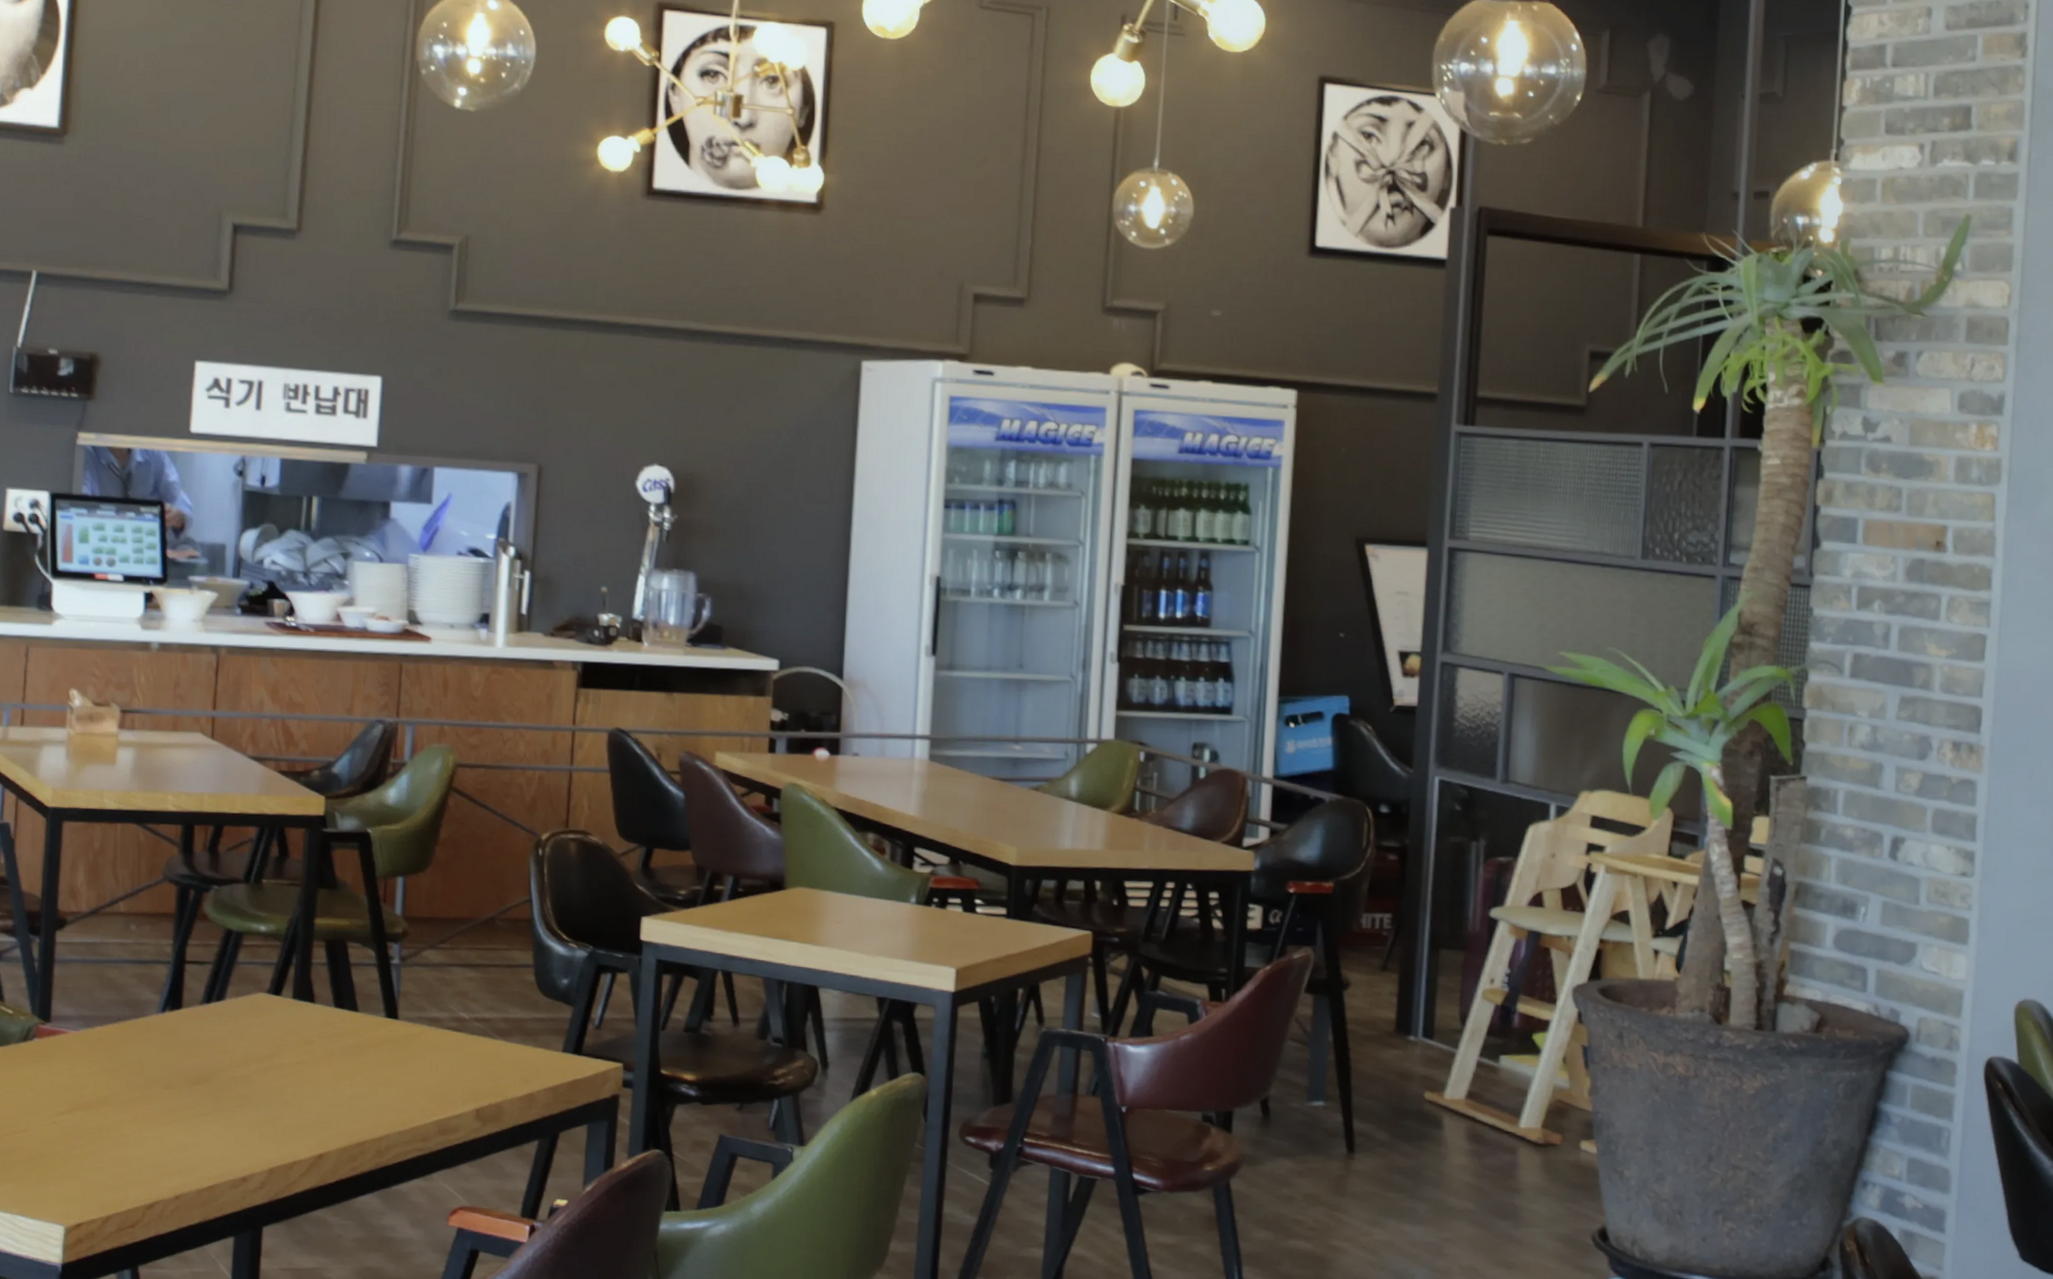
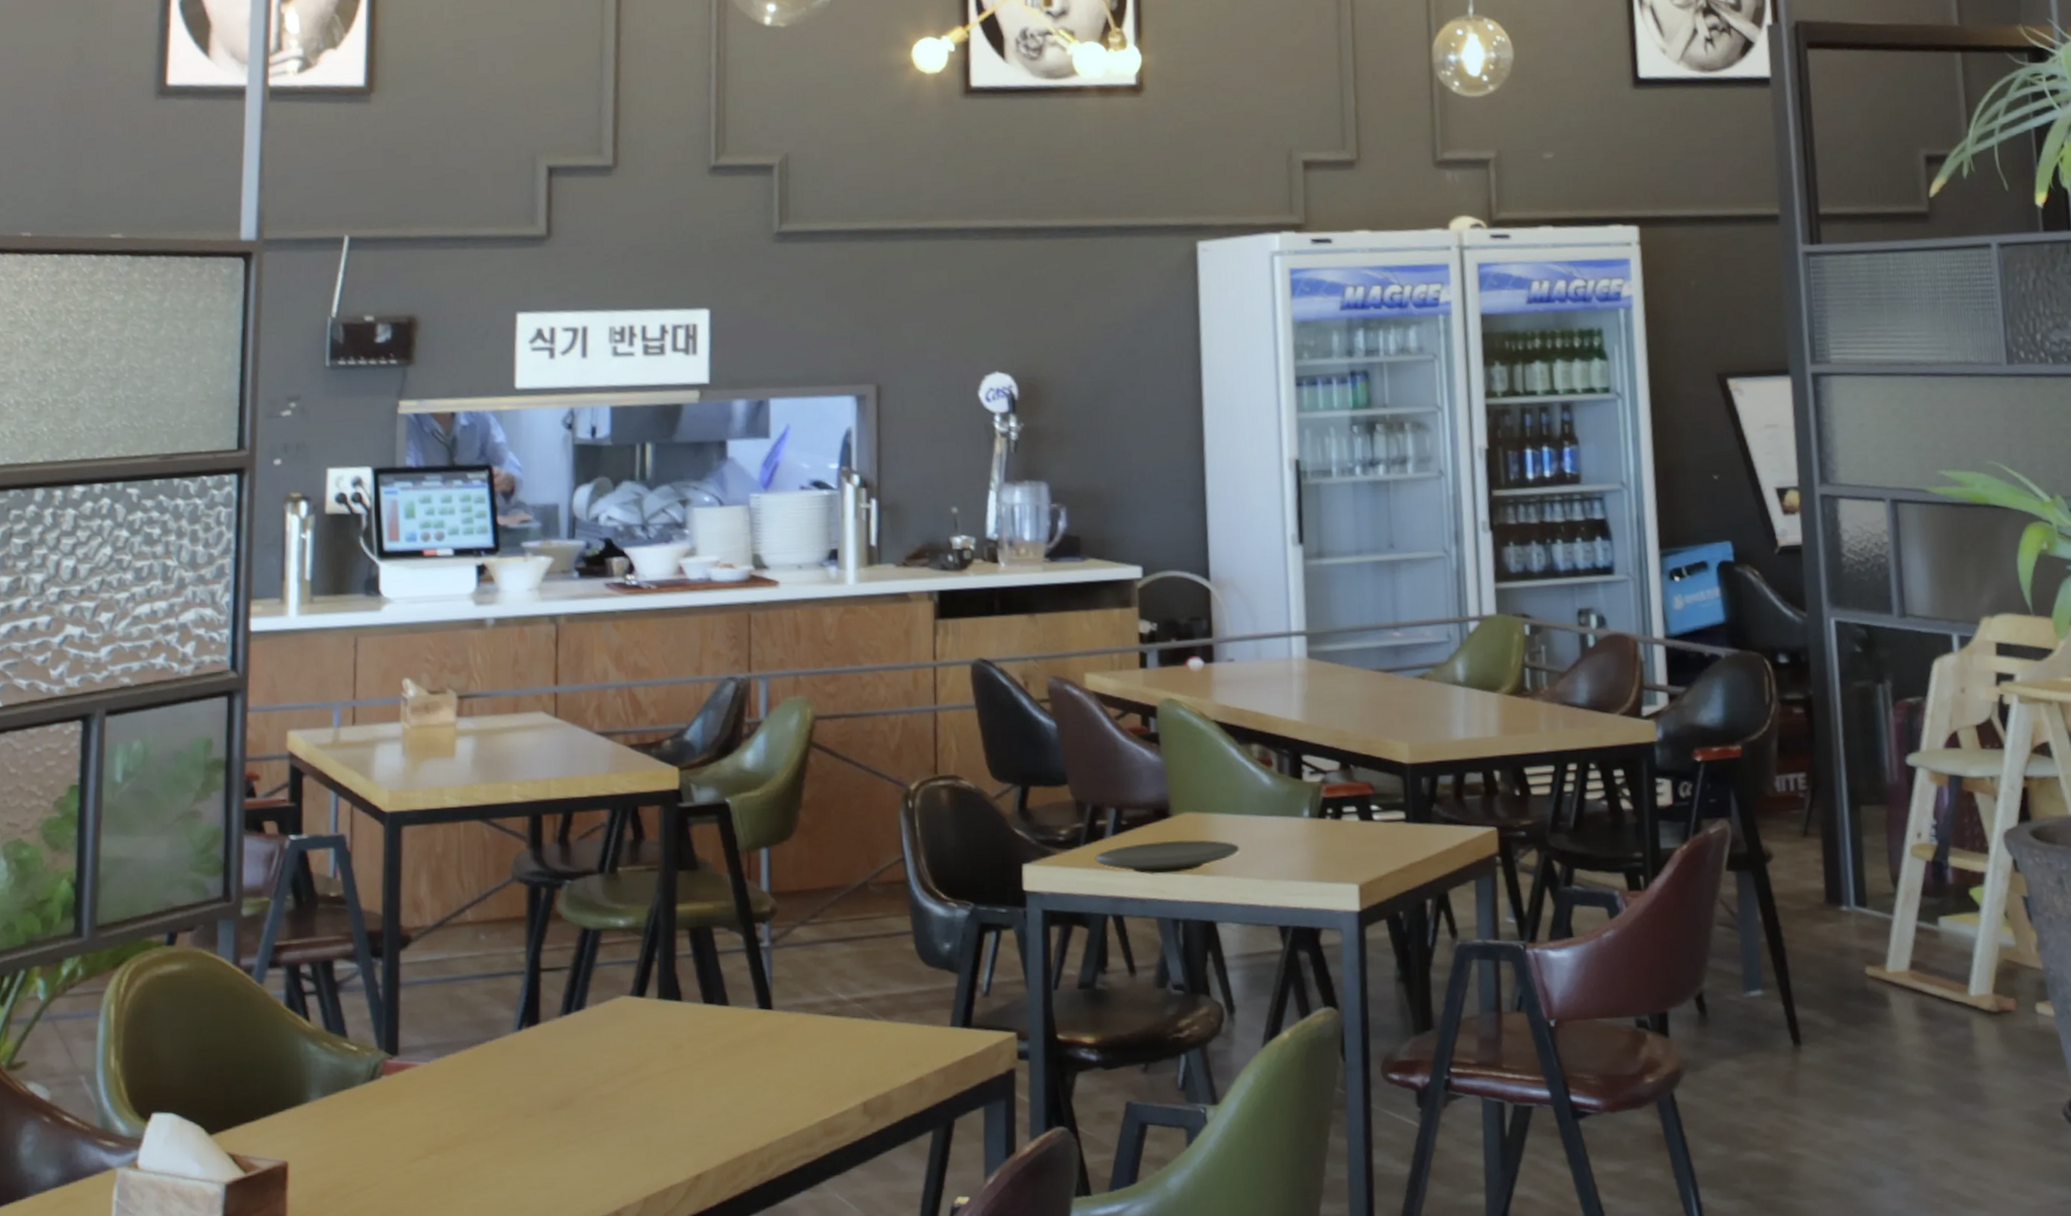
plate: none [710,910,847,940] -> present [1095,839,1240,874]

